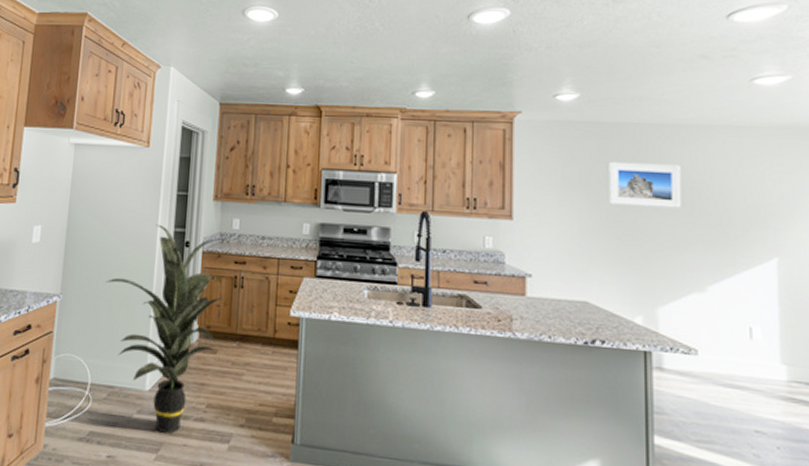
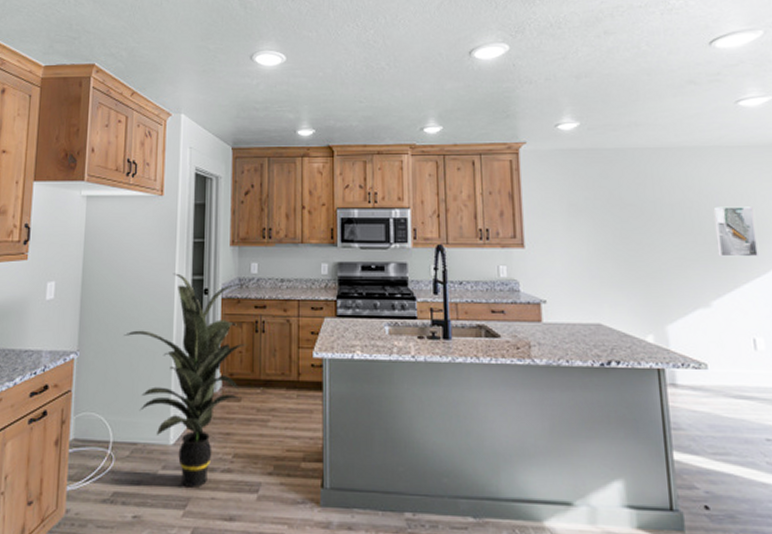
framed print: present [609,161,681,208] -> none [611,186,682,228]
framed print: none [717,188,762,244] -> present [713,206,758,257]

